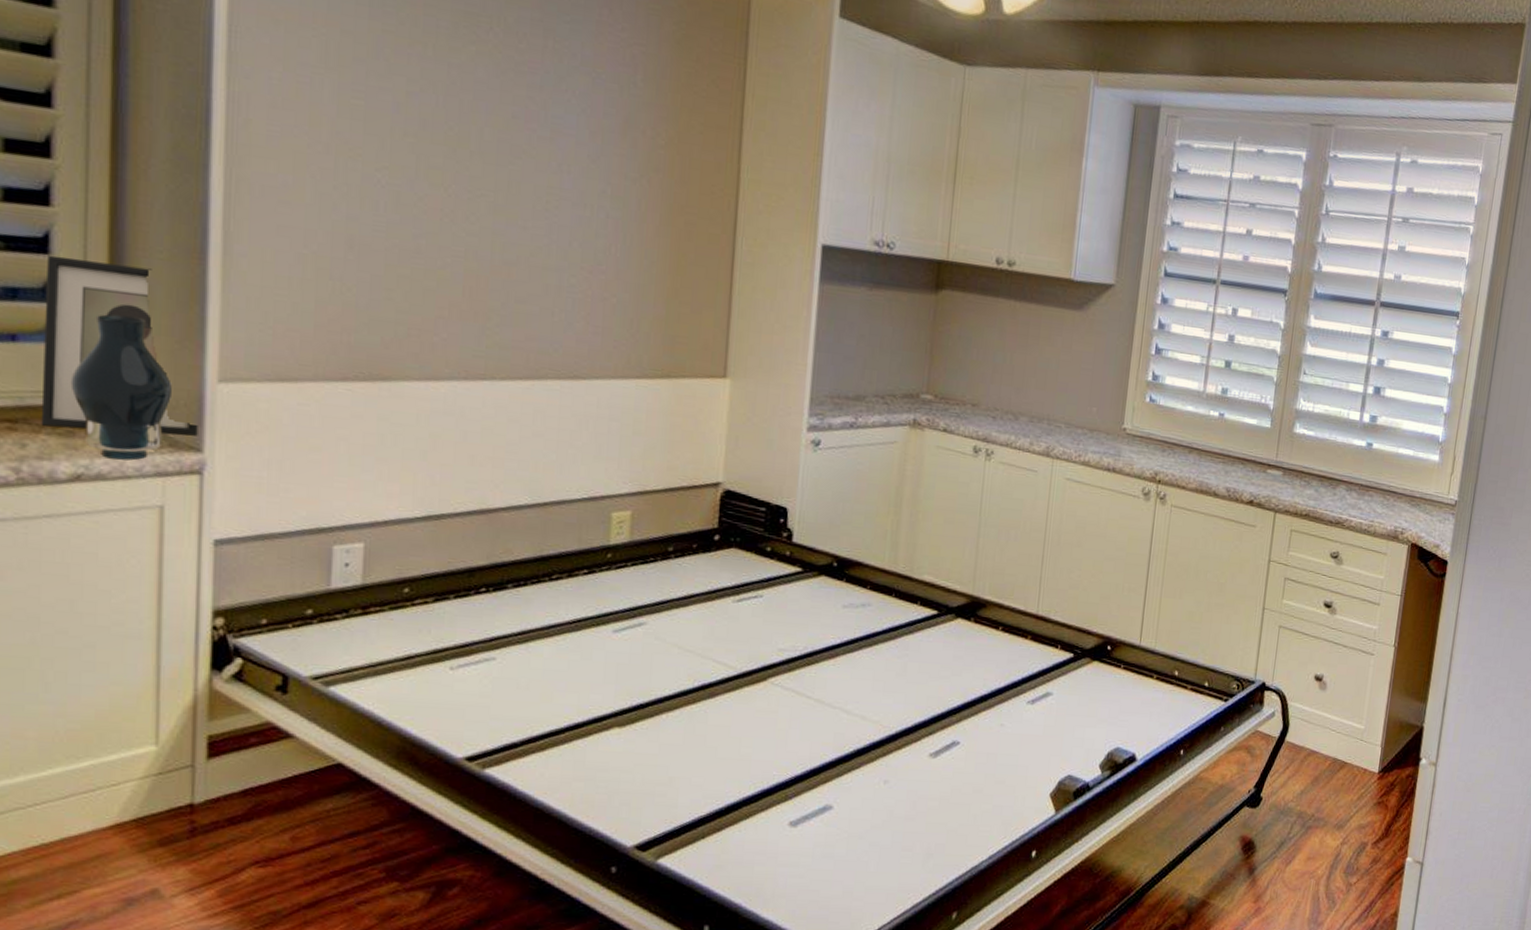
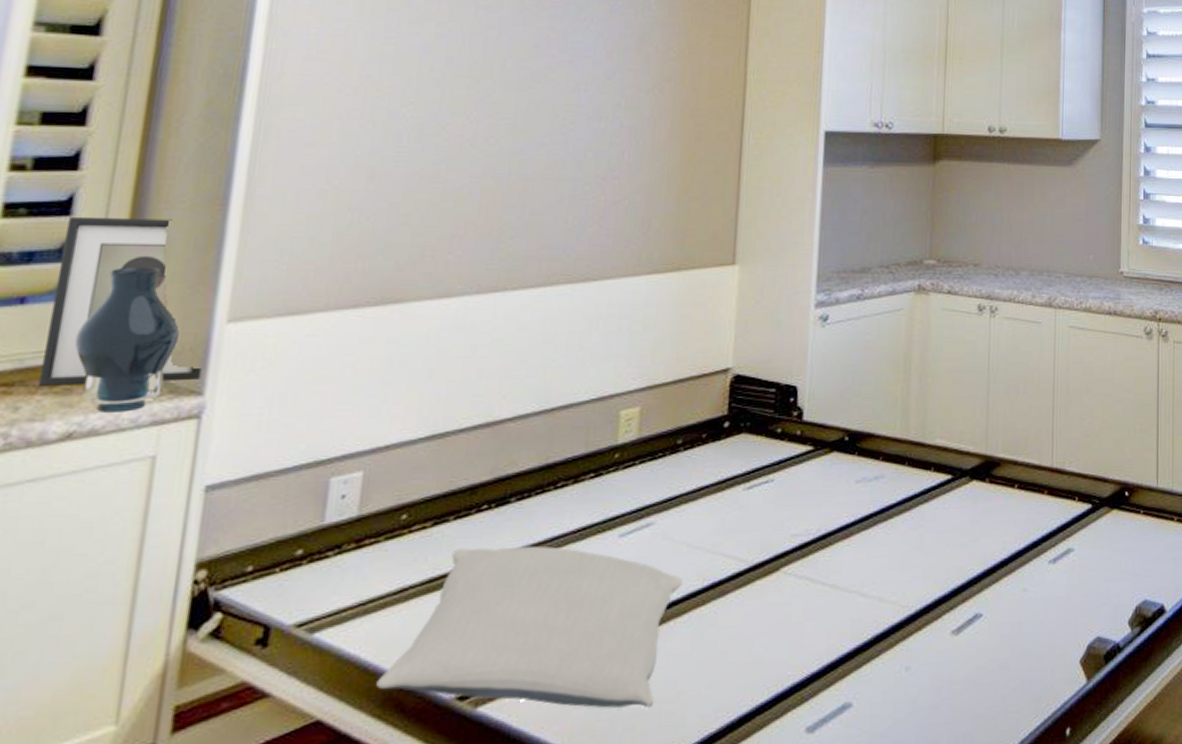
pillow: none [390,625,674,787] -> present [376,545,683,708]

